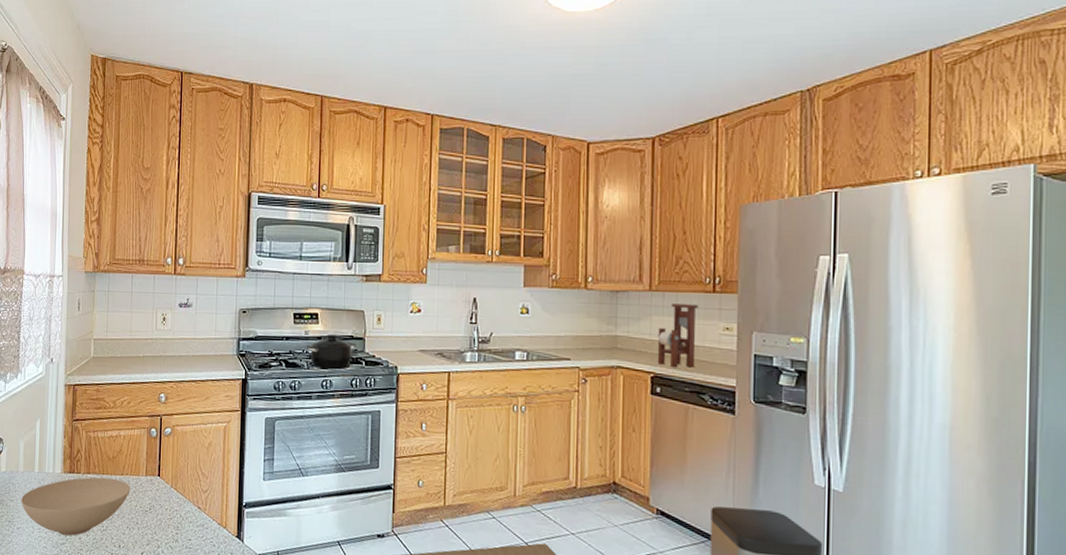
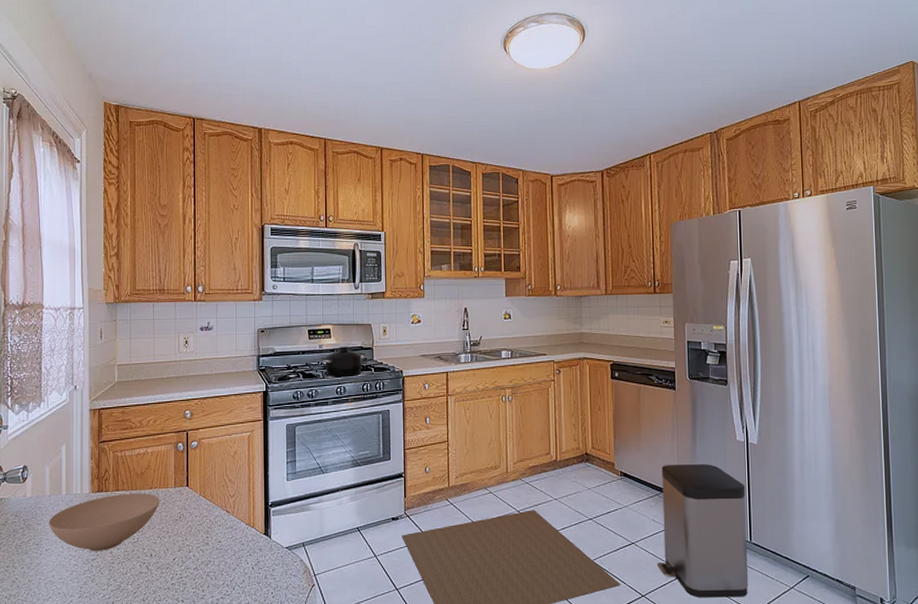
paper towel holder: present [657,304,698,368] -> none [614,304,644,356]

